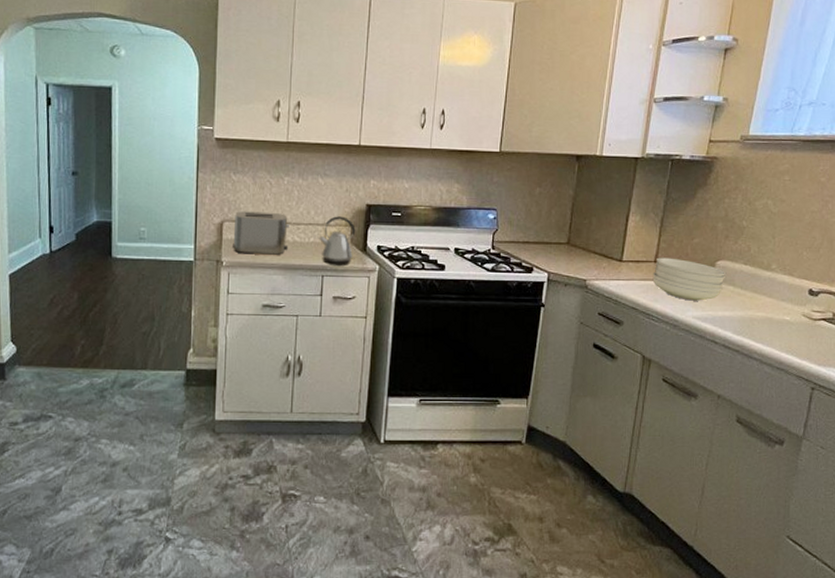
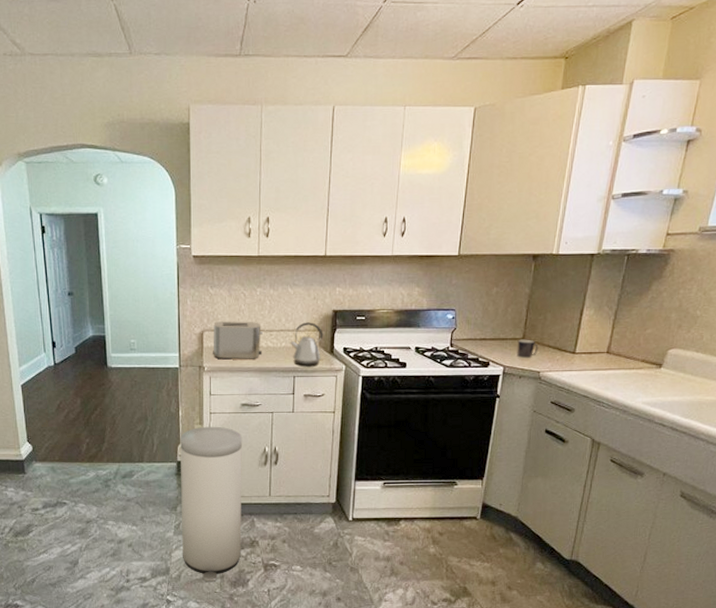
pedal bin: none [187,329,263,515] -> present [180,426,243,582]
mug: none [562,244,584,267] -> present [517,339,539,360]
bowl: present [652,257,727,301] -> none [604,348,678,388]

